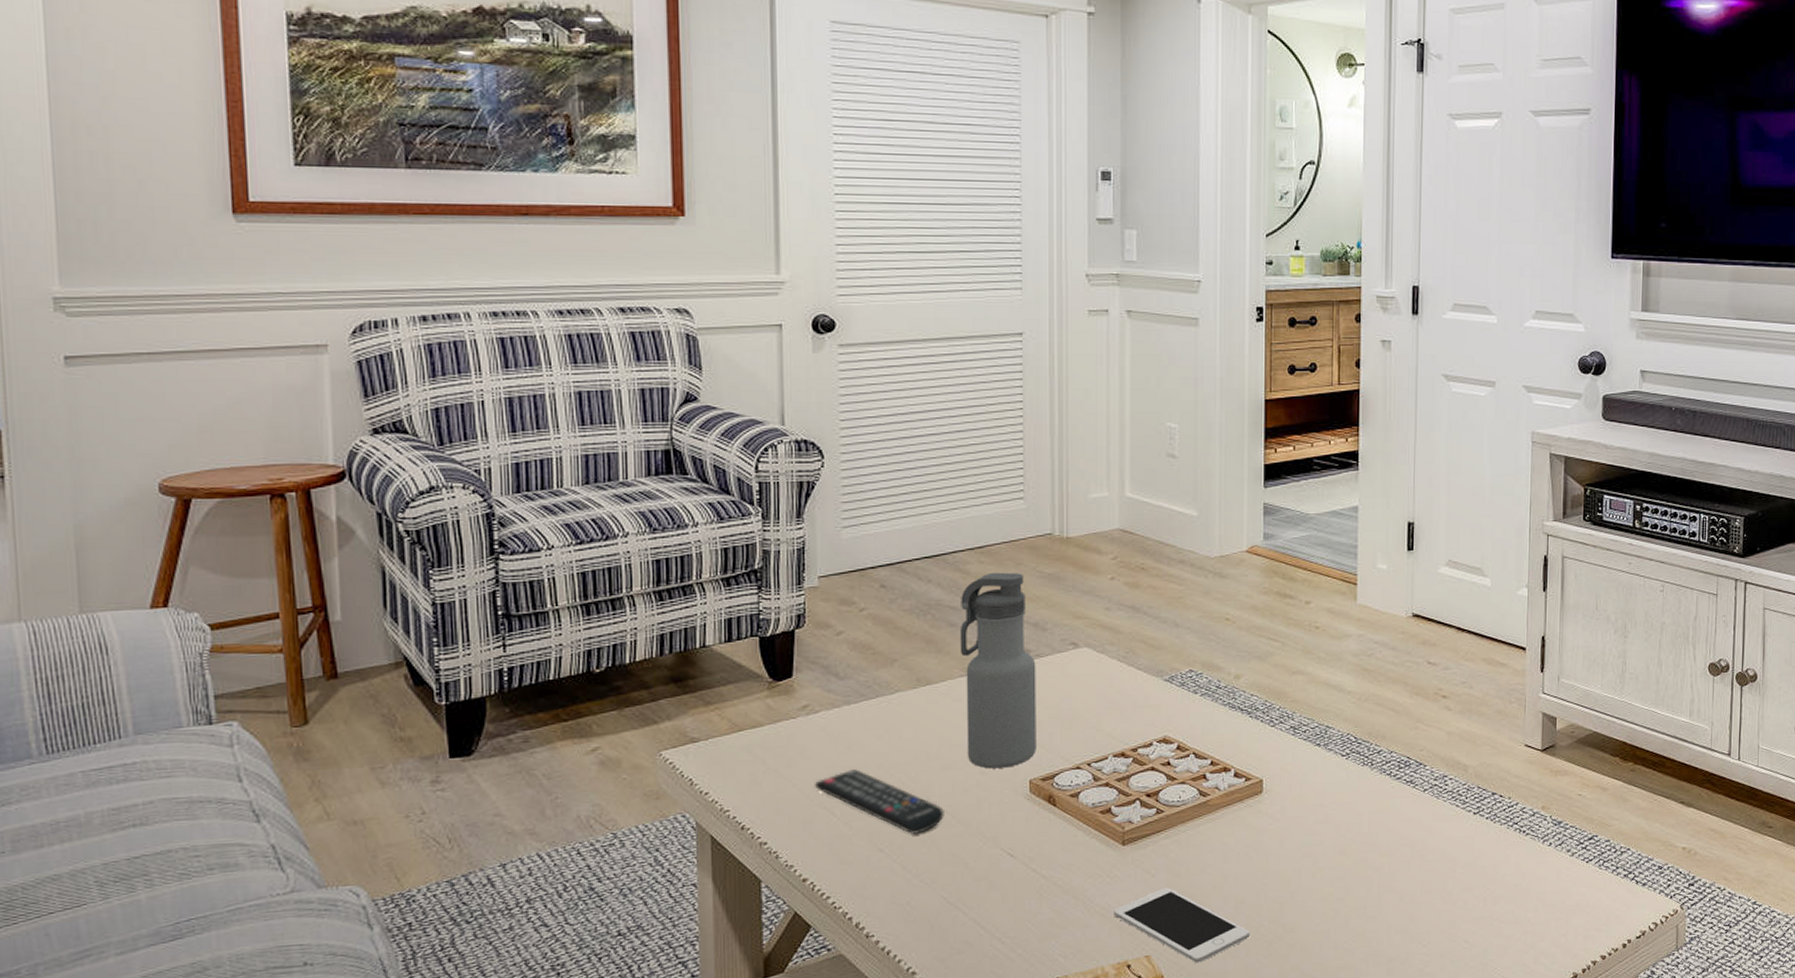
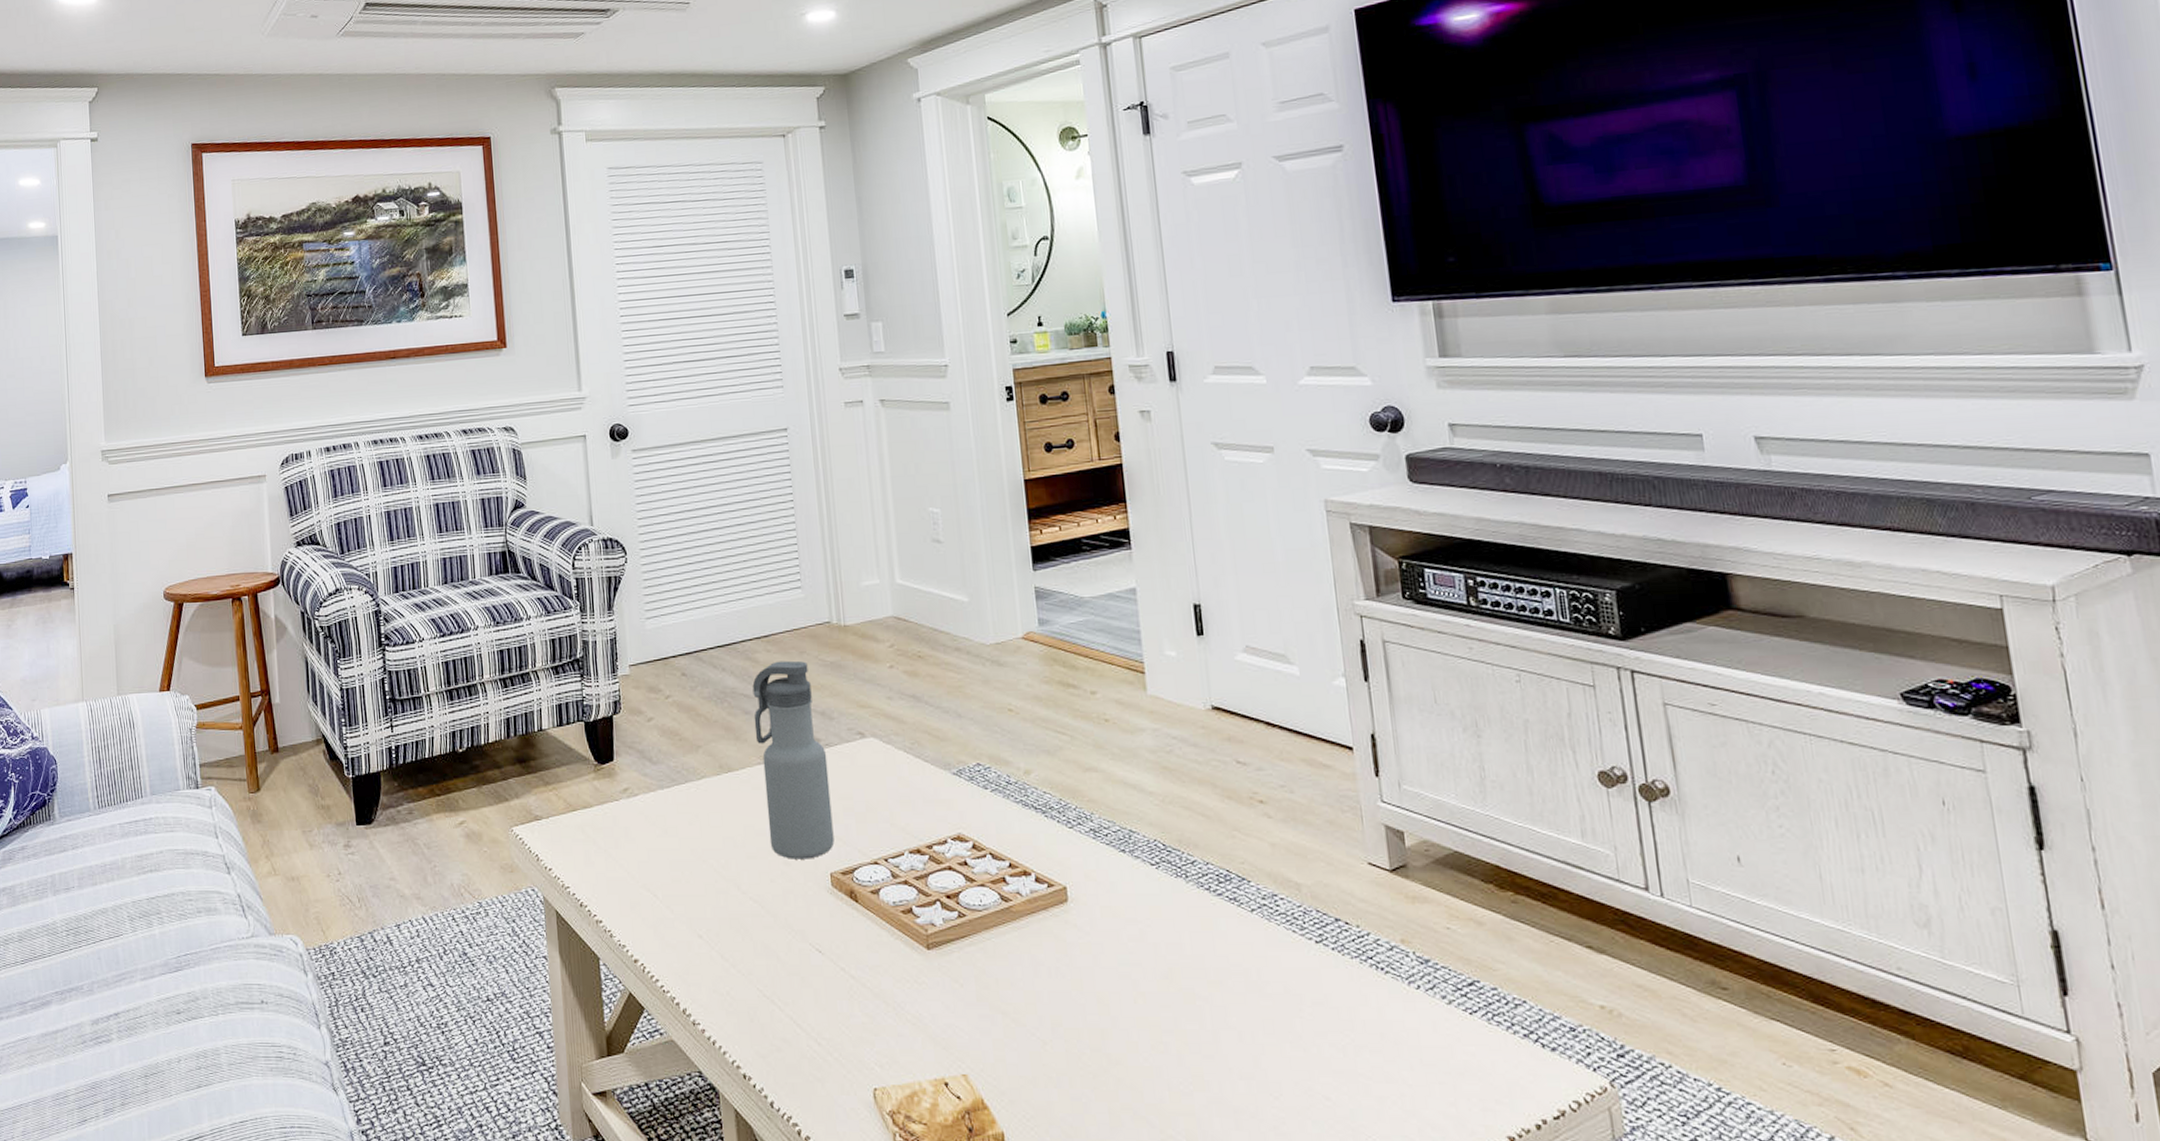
remote control: present [813,769,944,834] -> none [638,853,754,922]
cell phone: present [1114,888,1251,963] -> none [925,1000,1073,1089]

